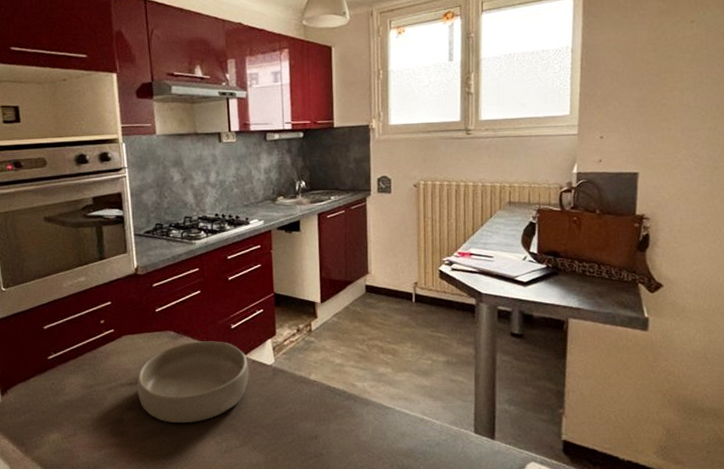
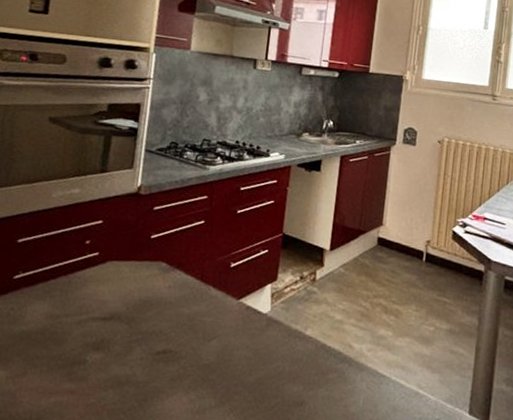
bowl: present [137,341,250,424] -> none [110,277,242,373]

